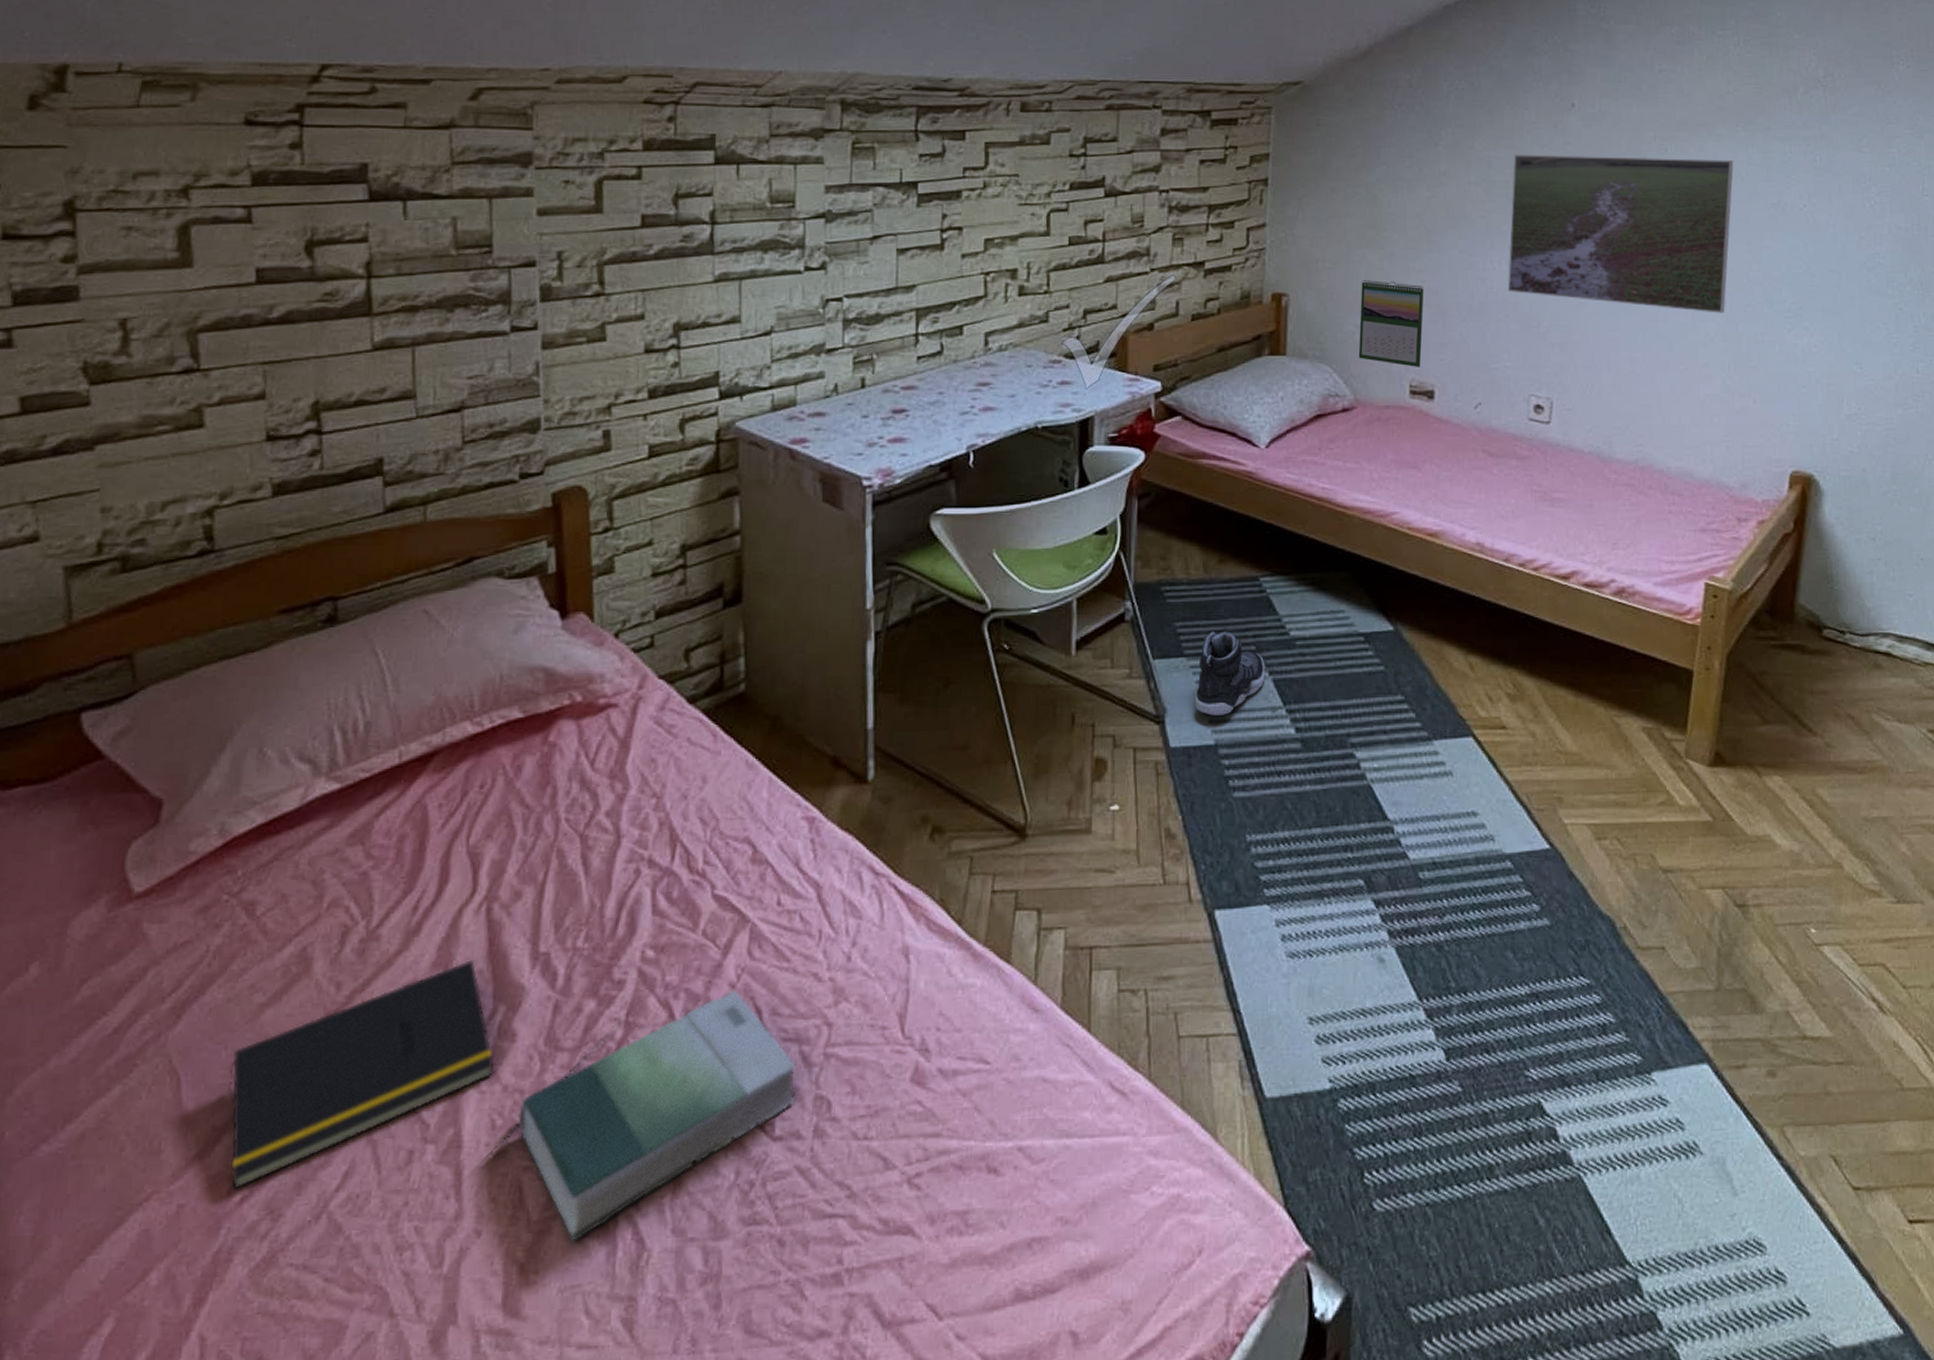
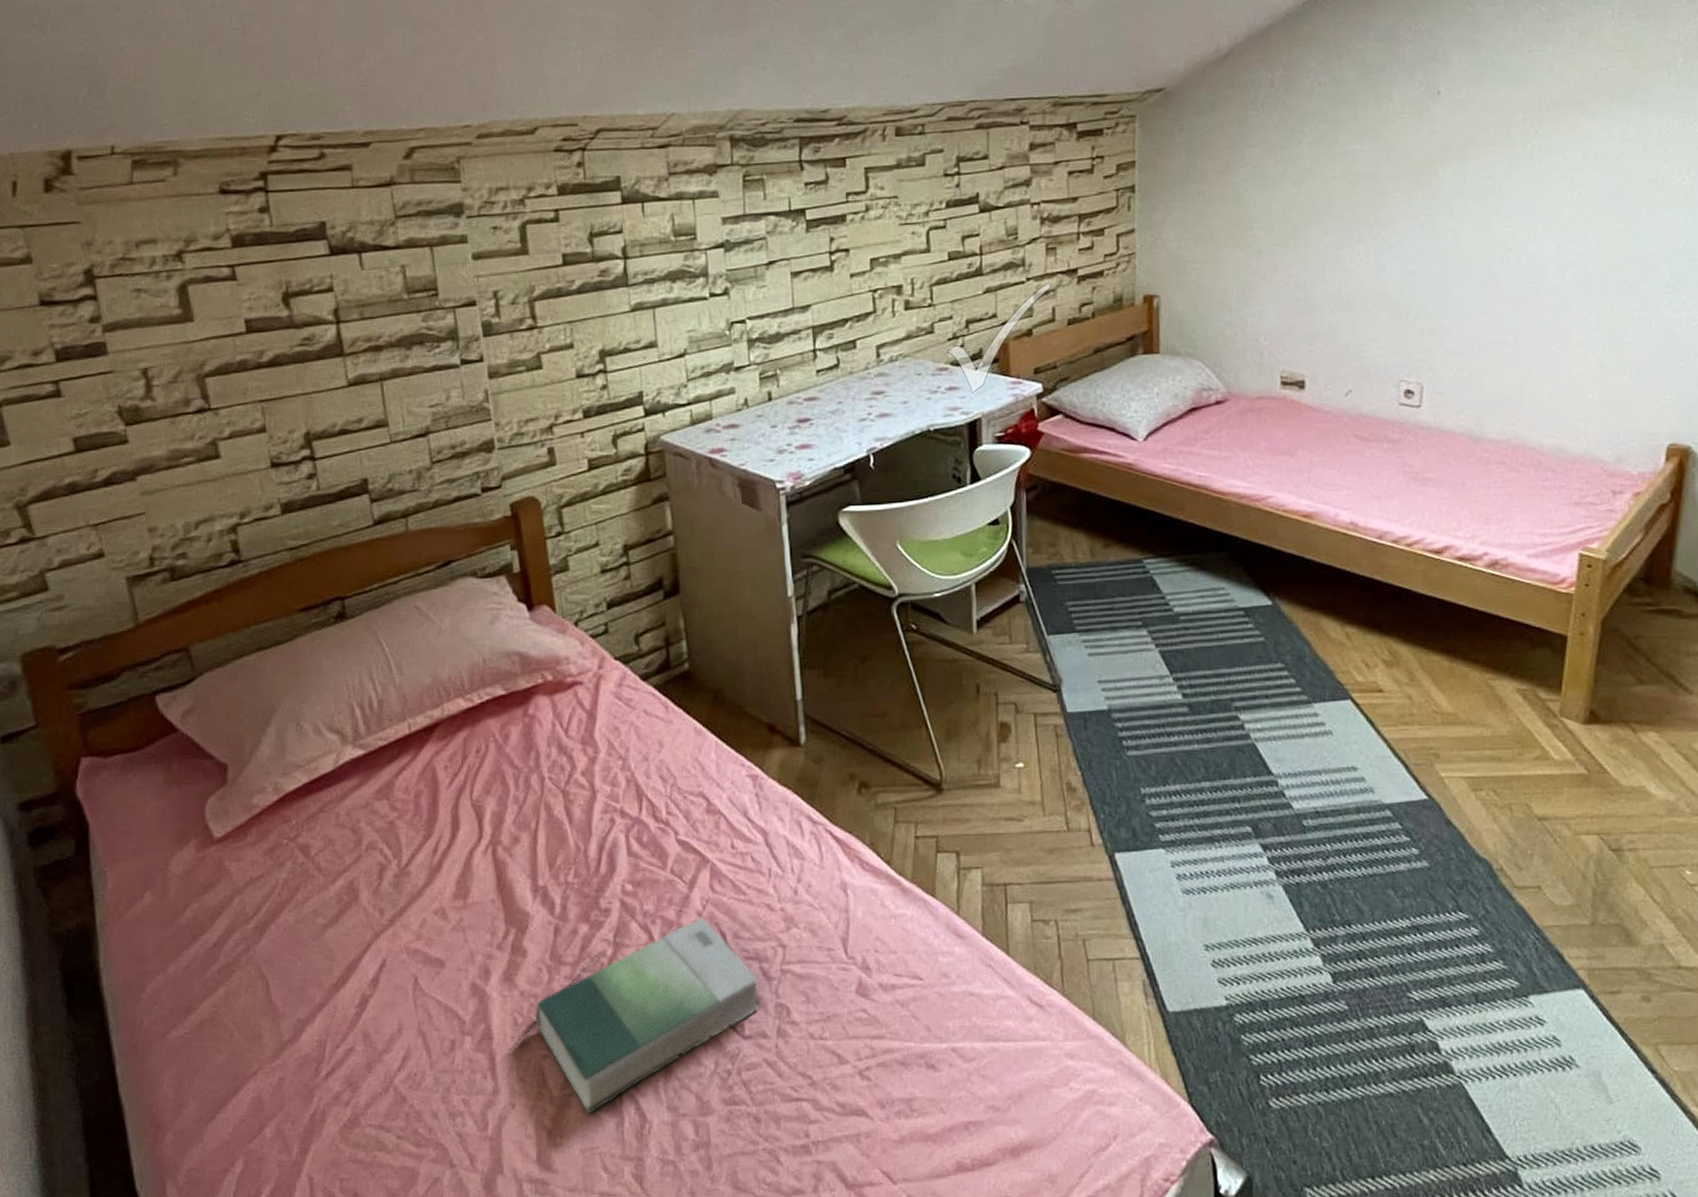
notepad: present [228,960,494,1190] -> none [305,892,512,1068]
sneaker: present [1194,631,1265,716] -> none [1087,609,1152,684]
calendar: present [1358,280,1424,367] -> none [1229,278,1293,359]
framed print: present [1507,155,1734,313] -> none [1375,138,1608,293]

